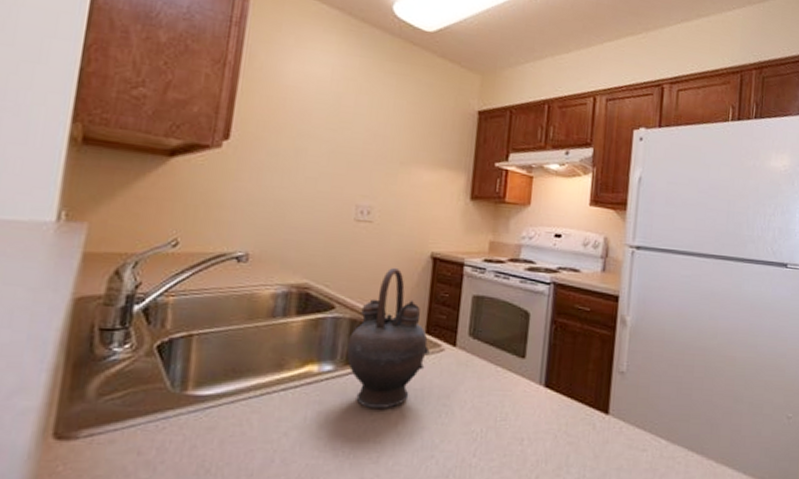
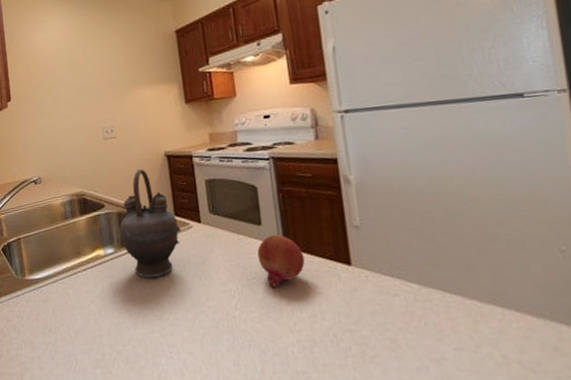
fruit: none [513,370,563,433] -> present [257,234,305,287]

